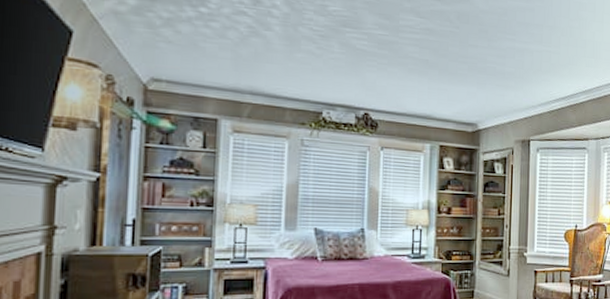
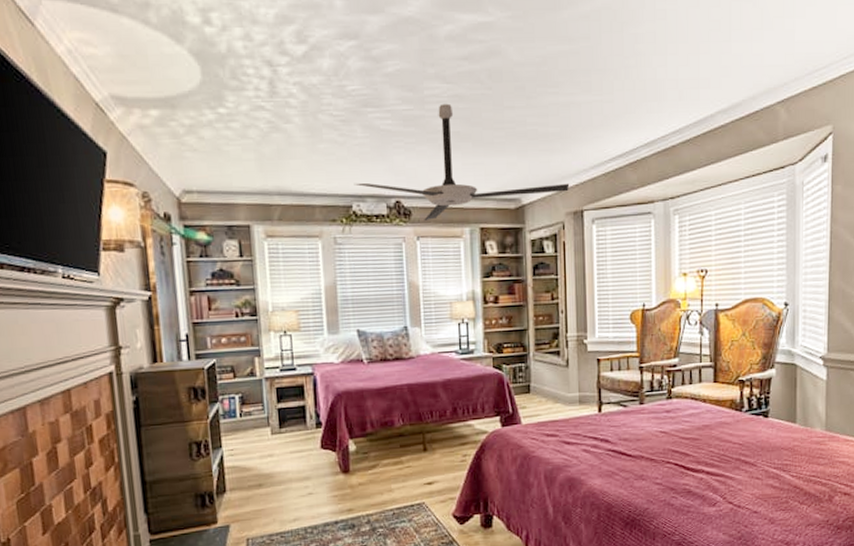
ceiling fan: none [326,34,520,134] -> present [354,103,570,222]

